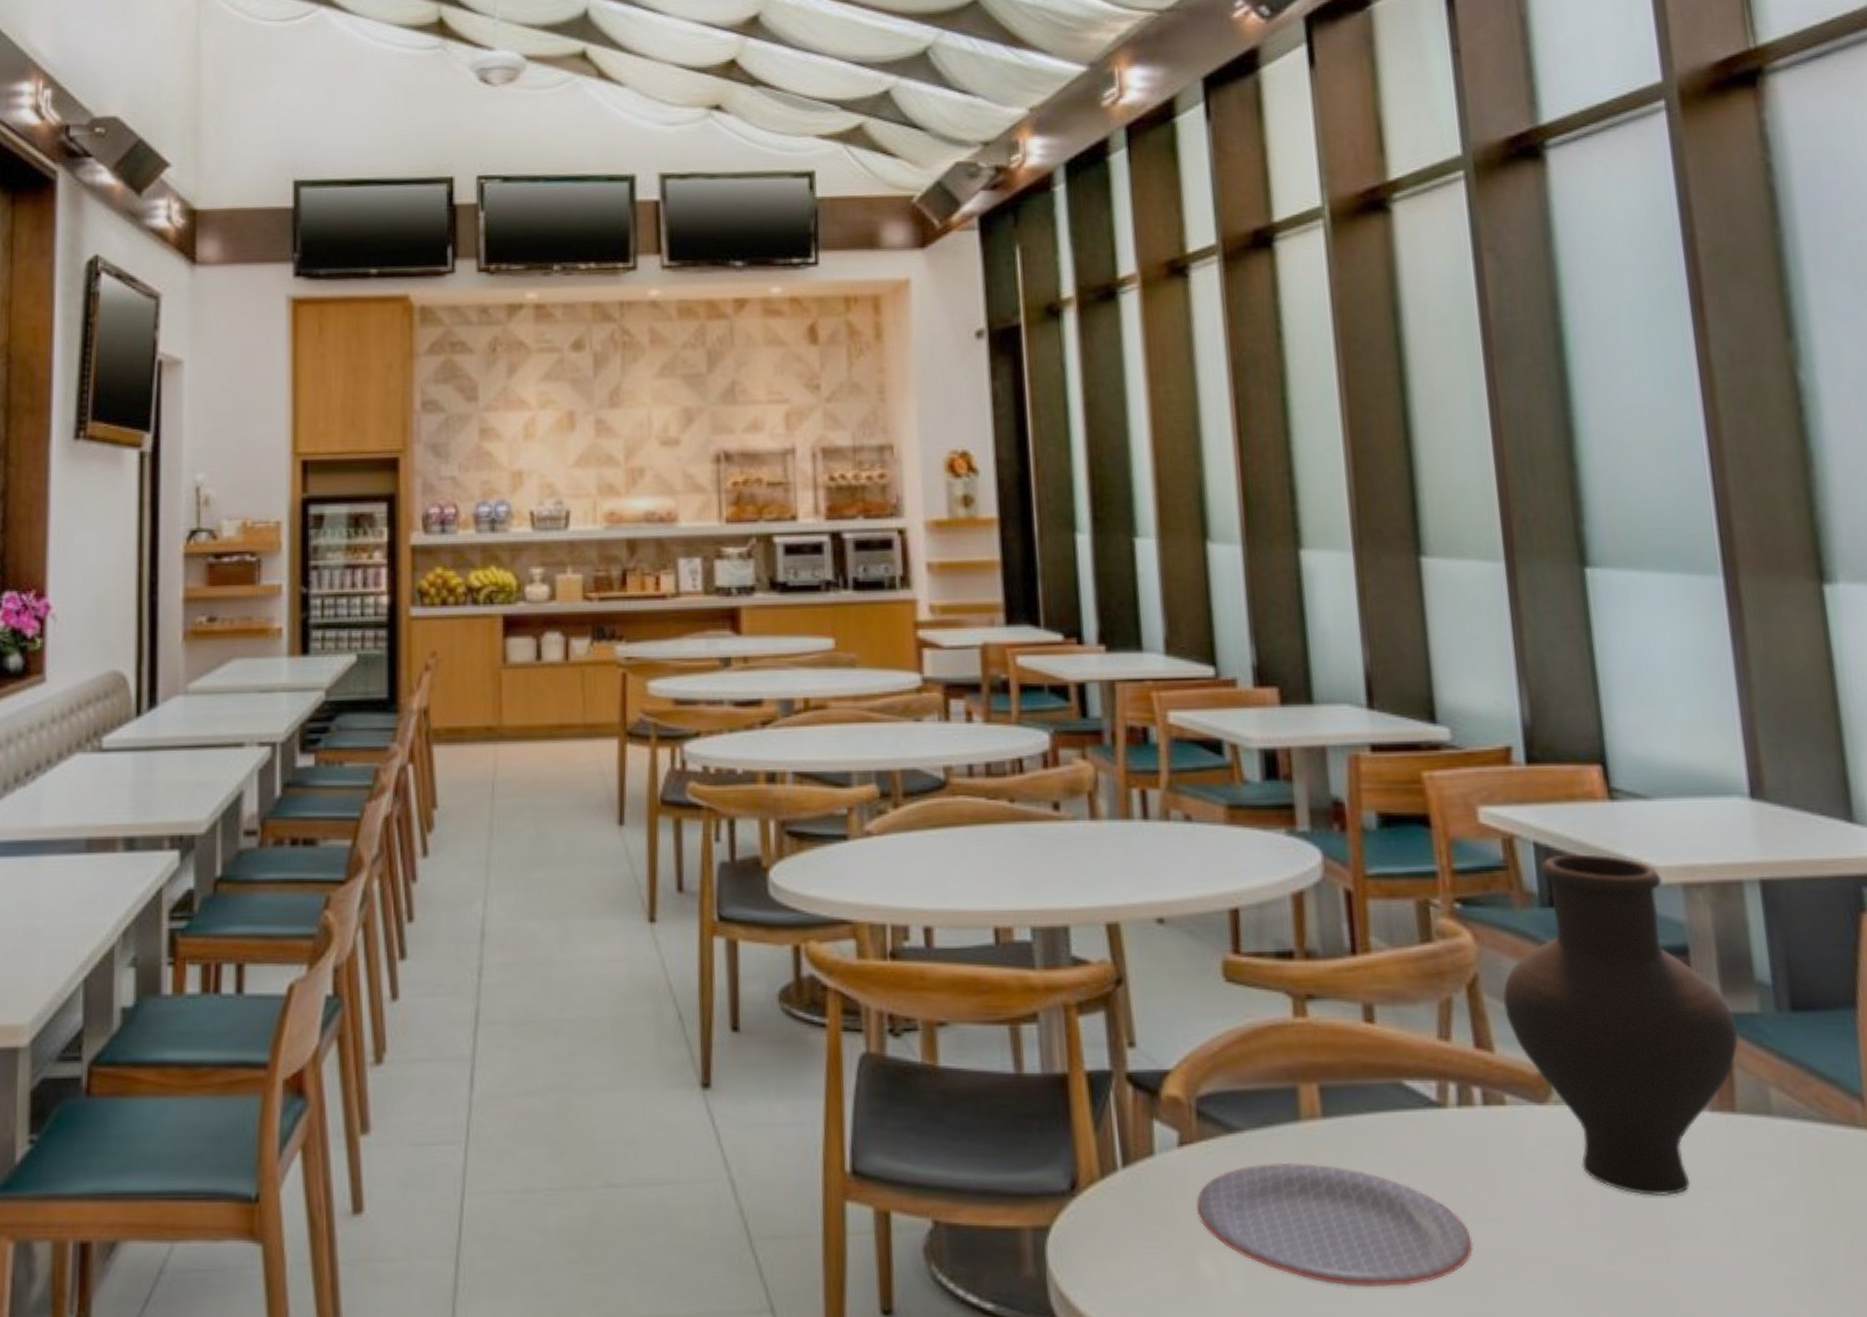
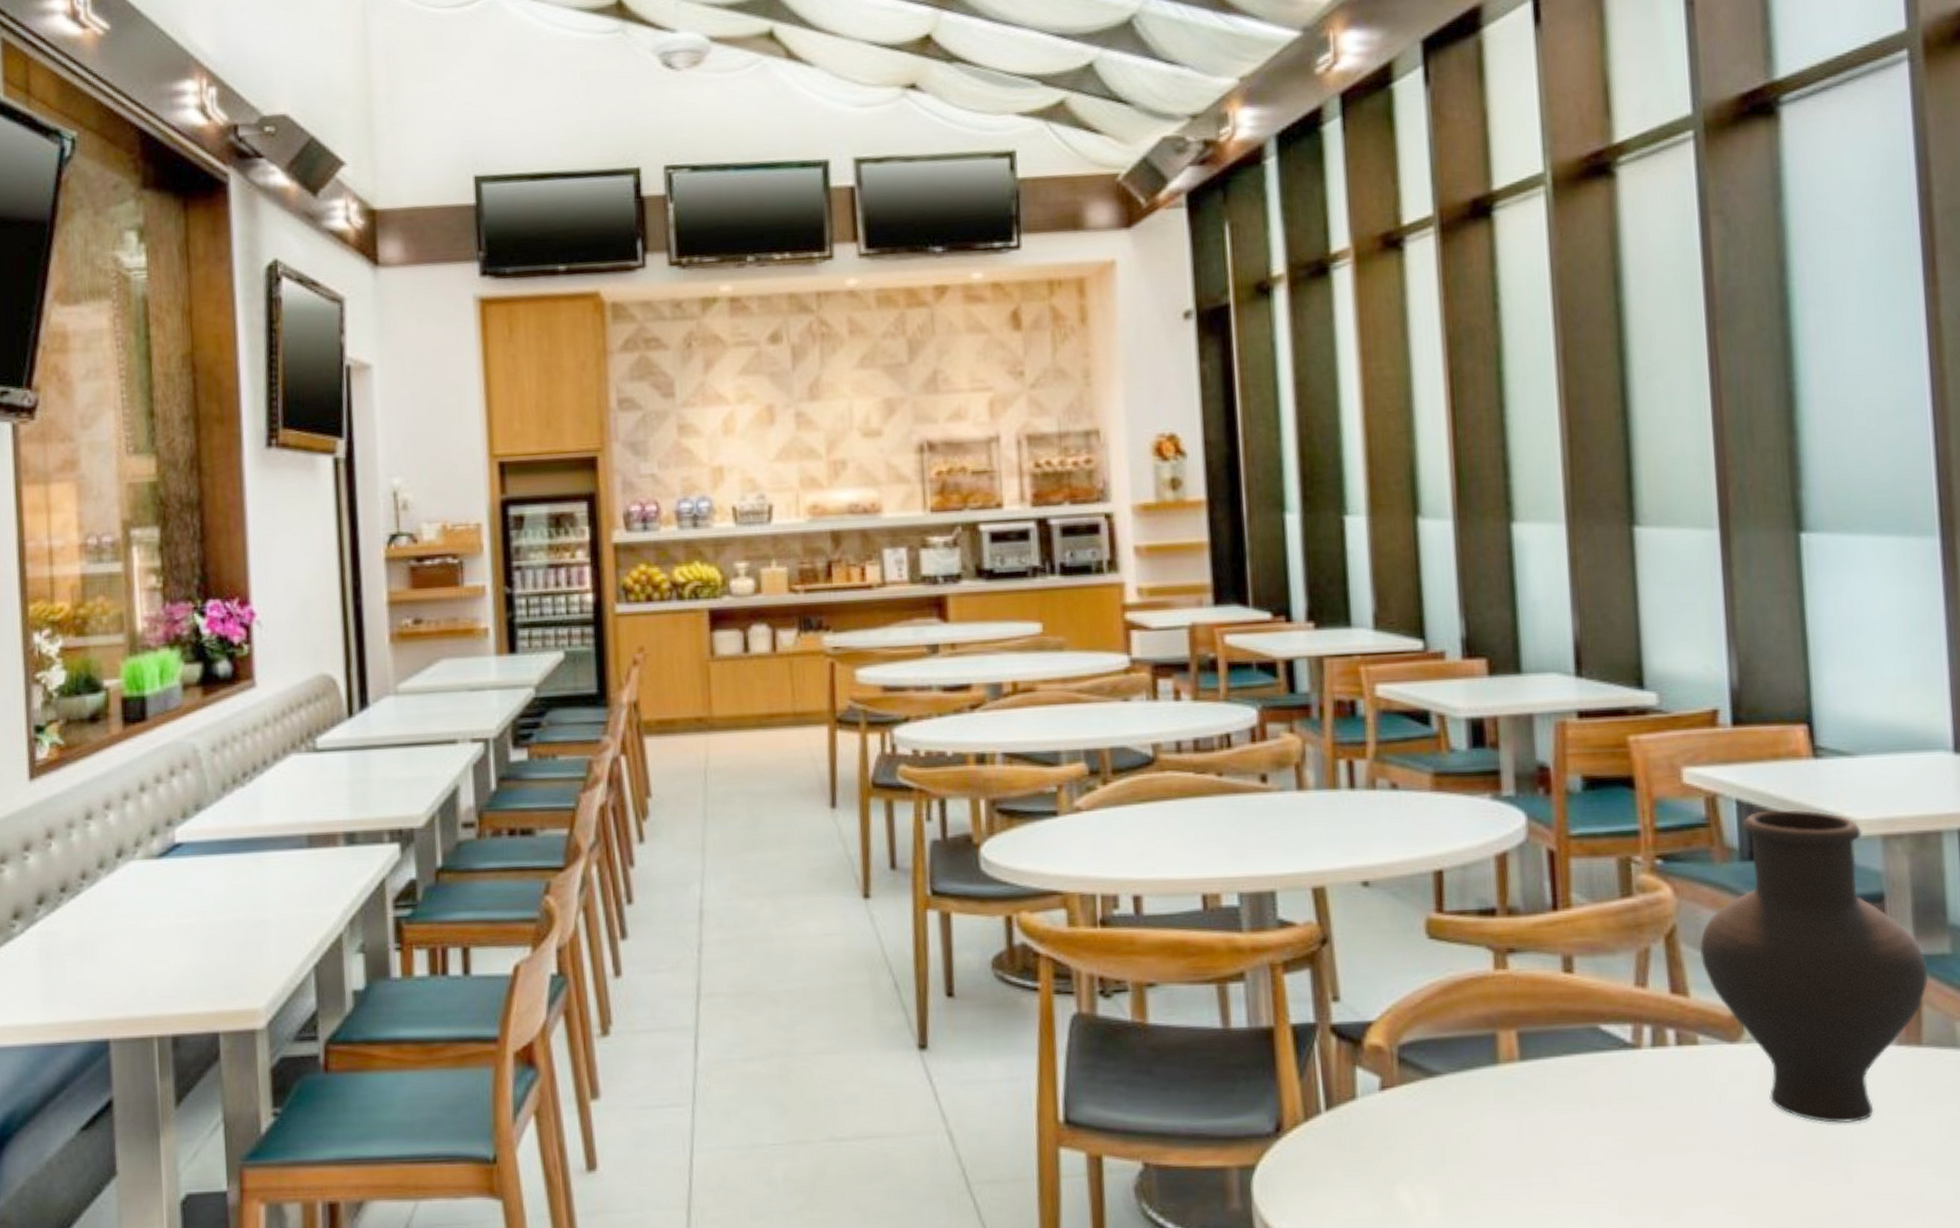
plate: present [1195,1162,1474,1288] -> none [1395,1102,1662,1212]

